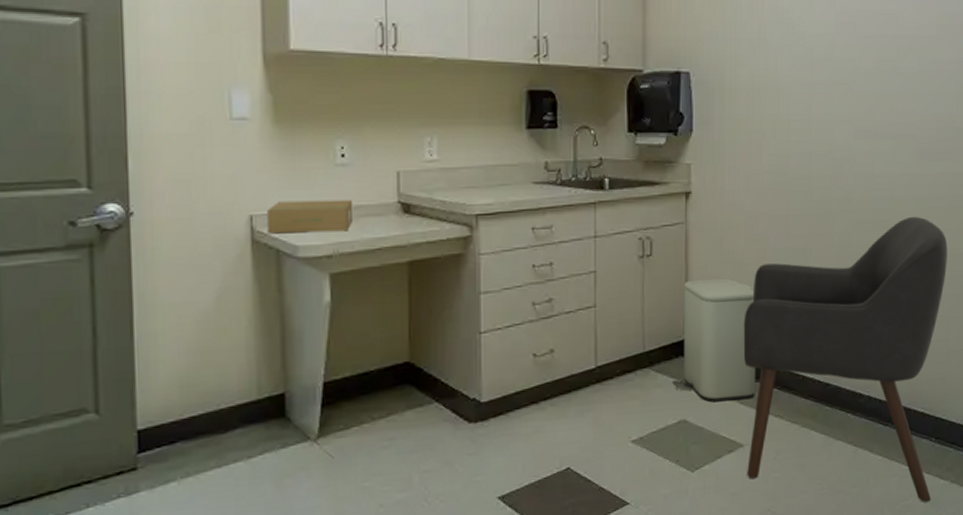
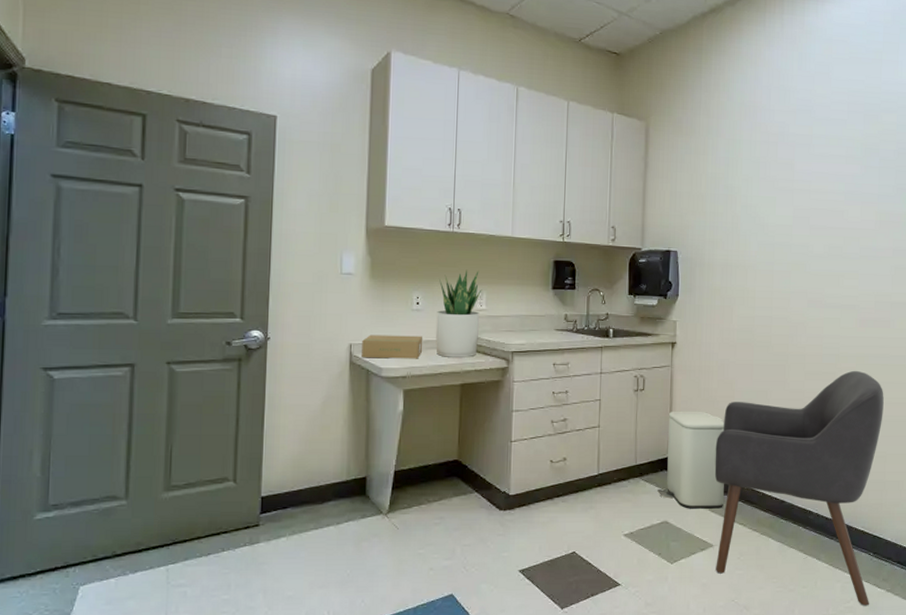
planter: none [369,106,432,227] -> present [435,269,482,358]

